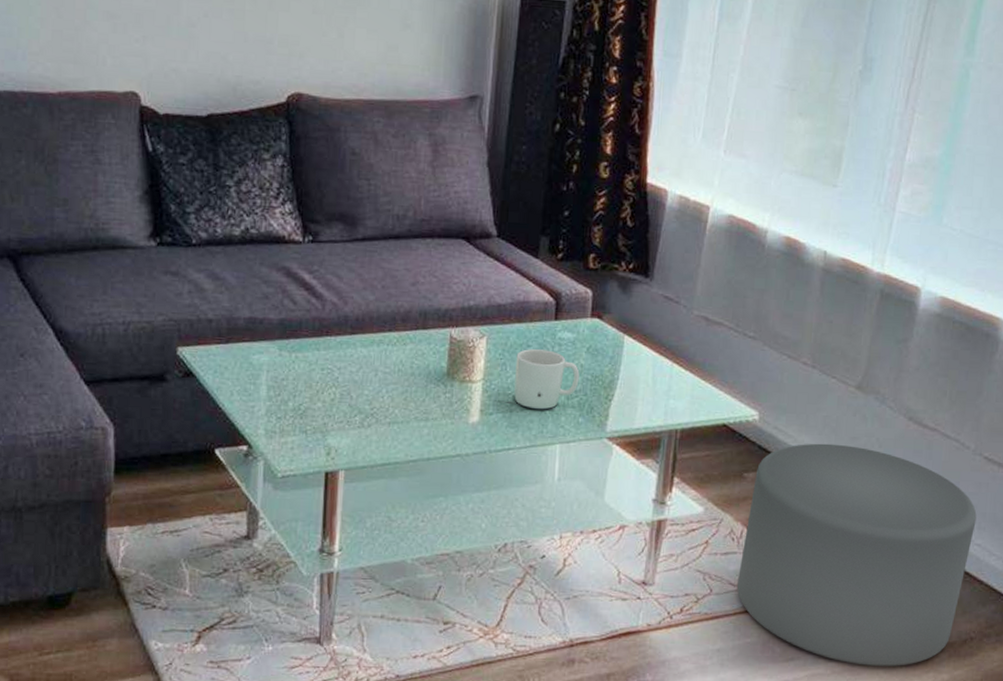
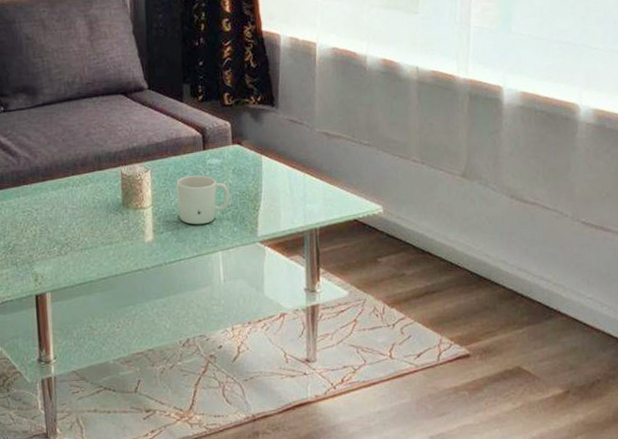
pouf: present [736,443,977,667] -> none [386,225,585,414]

